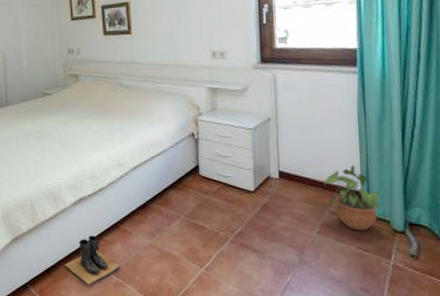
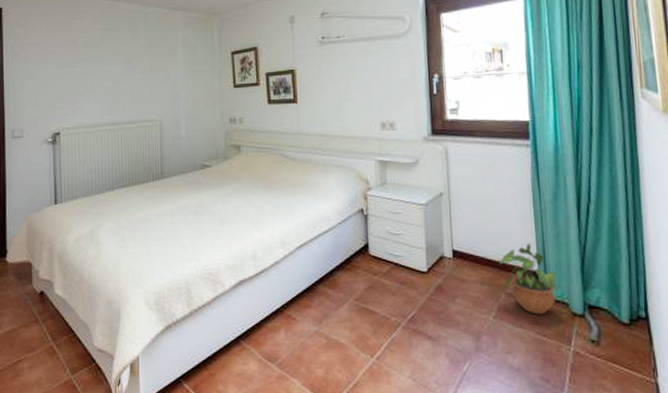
boots: present [65,235,121,285] -> none [223,322,284,379]

